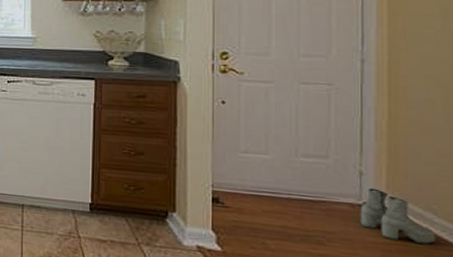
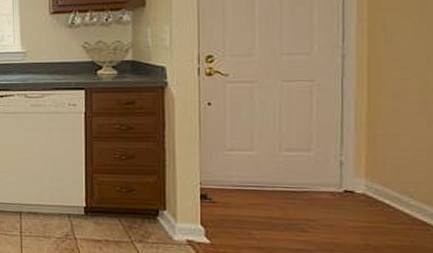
boots: present [360,187,436,244] -> none [340,176,412,225]

